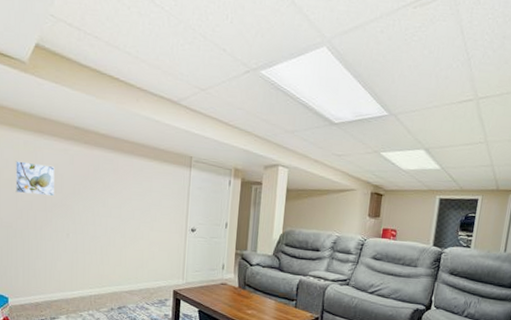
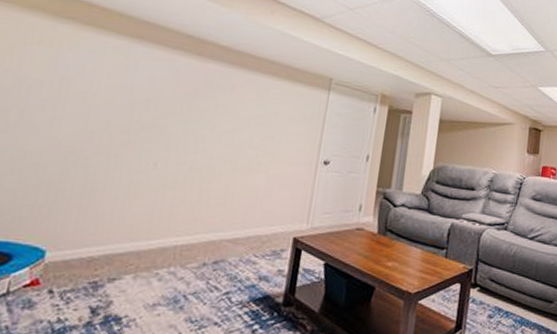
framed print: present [15,161,55,197] -> none [88,69,152,116]

